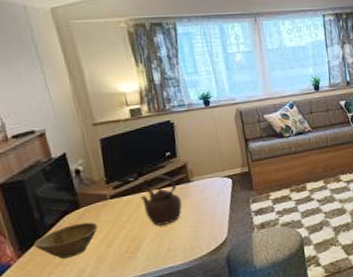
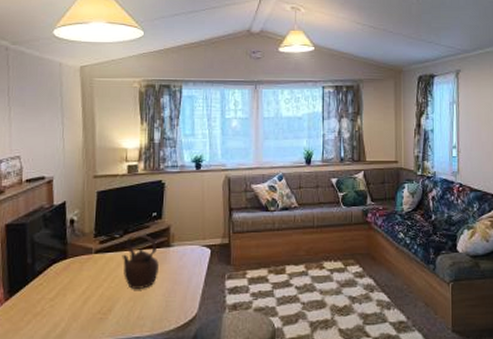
bowl: present [34,222,98,259] -> none [21,274,79,309]

